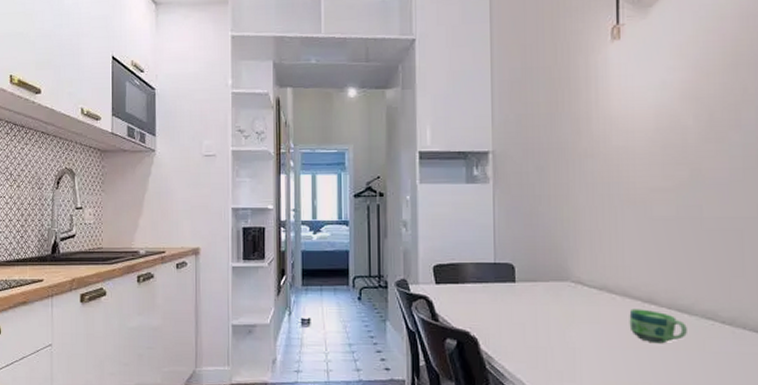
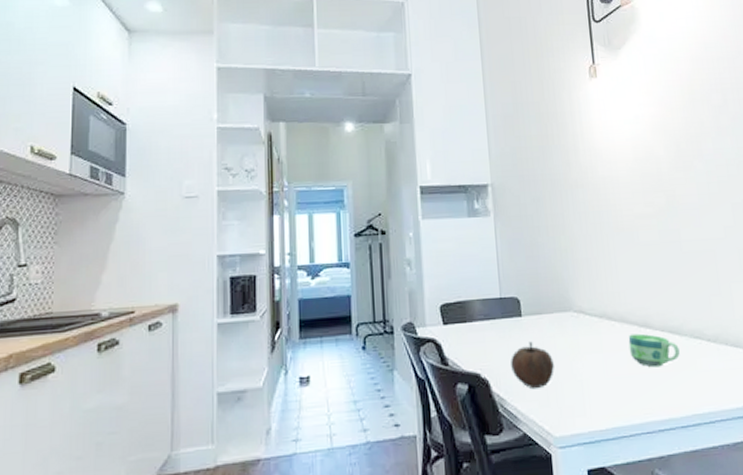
fruit: none [501,307,546,352] -> present [511,341,554,390]

